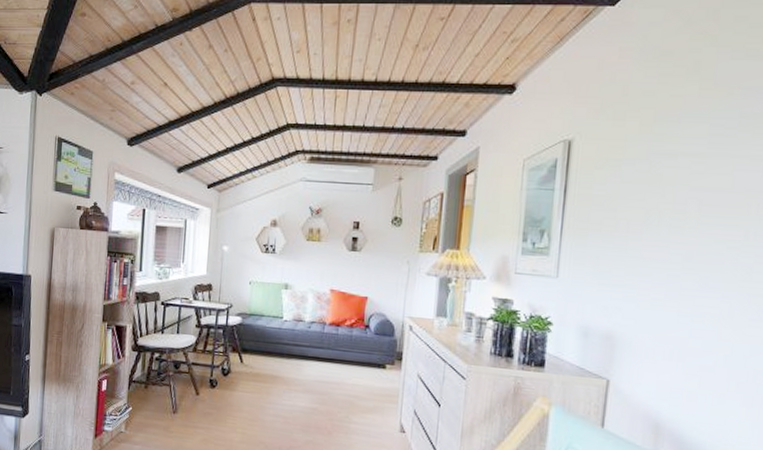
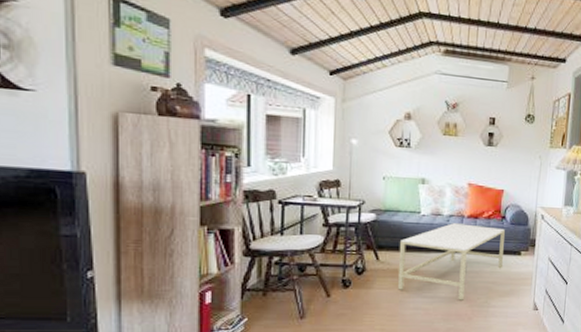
coffee table: none [259,330,368,413] -> present [398,223,505,300]

